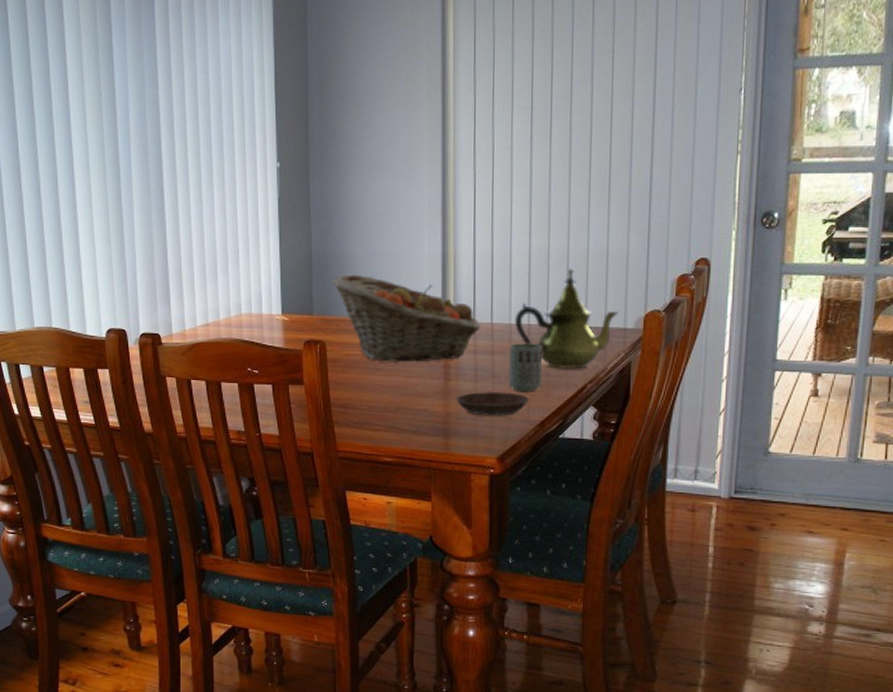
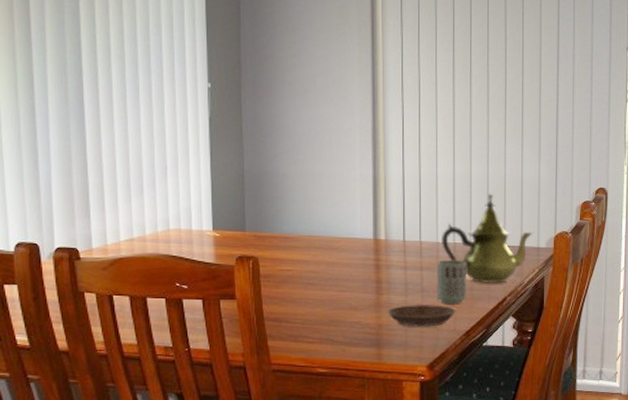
fruit basket: present [331,274,481,362] -> none [264,193,411,277]

